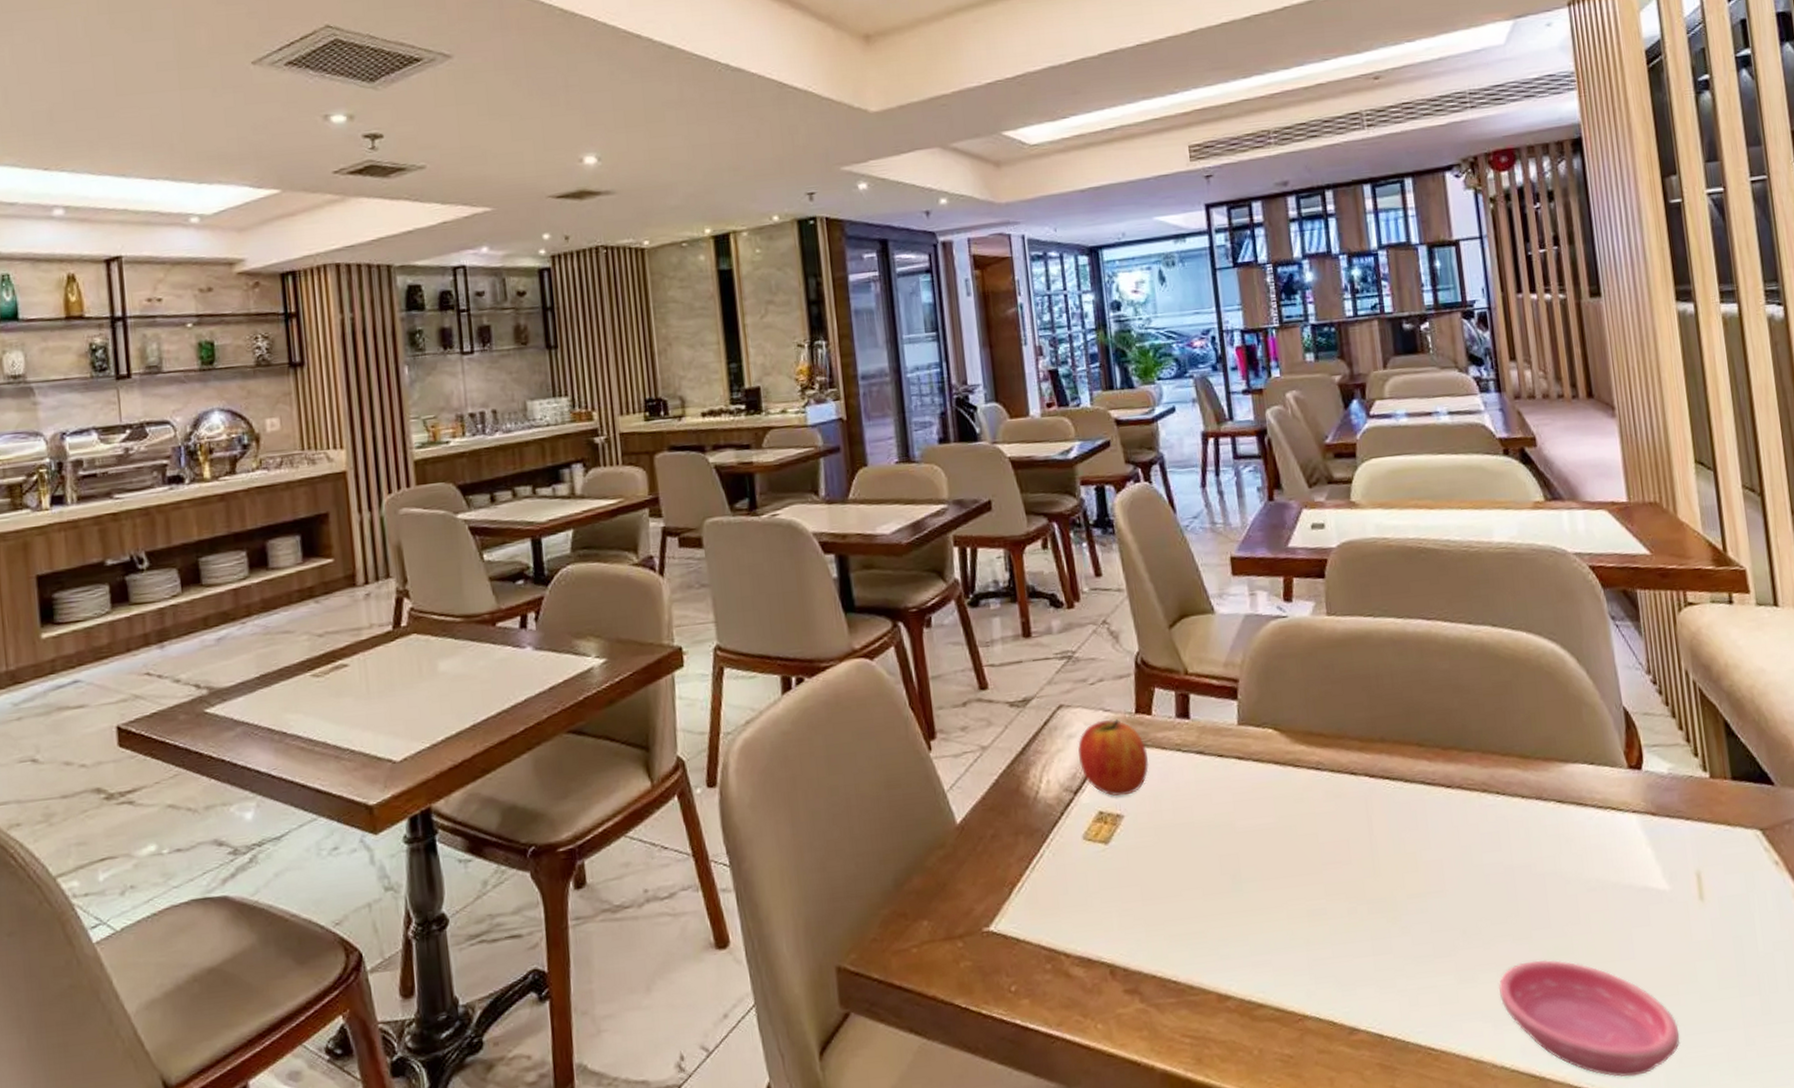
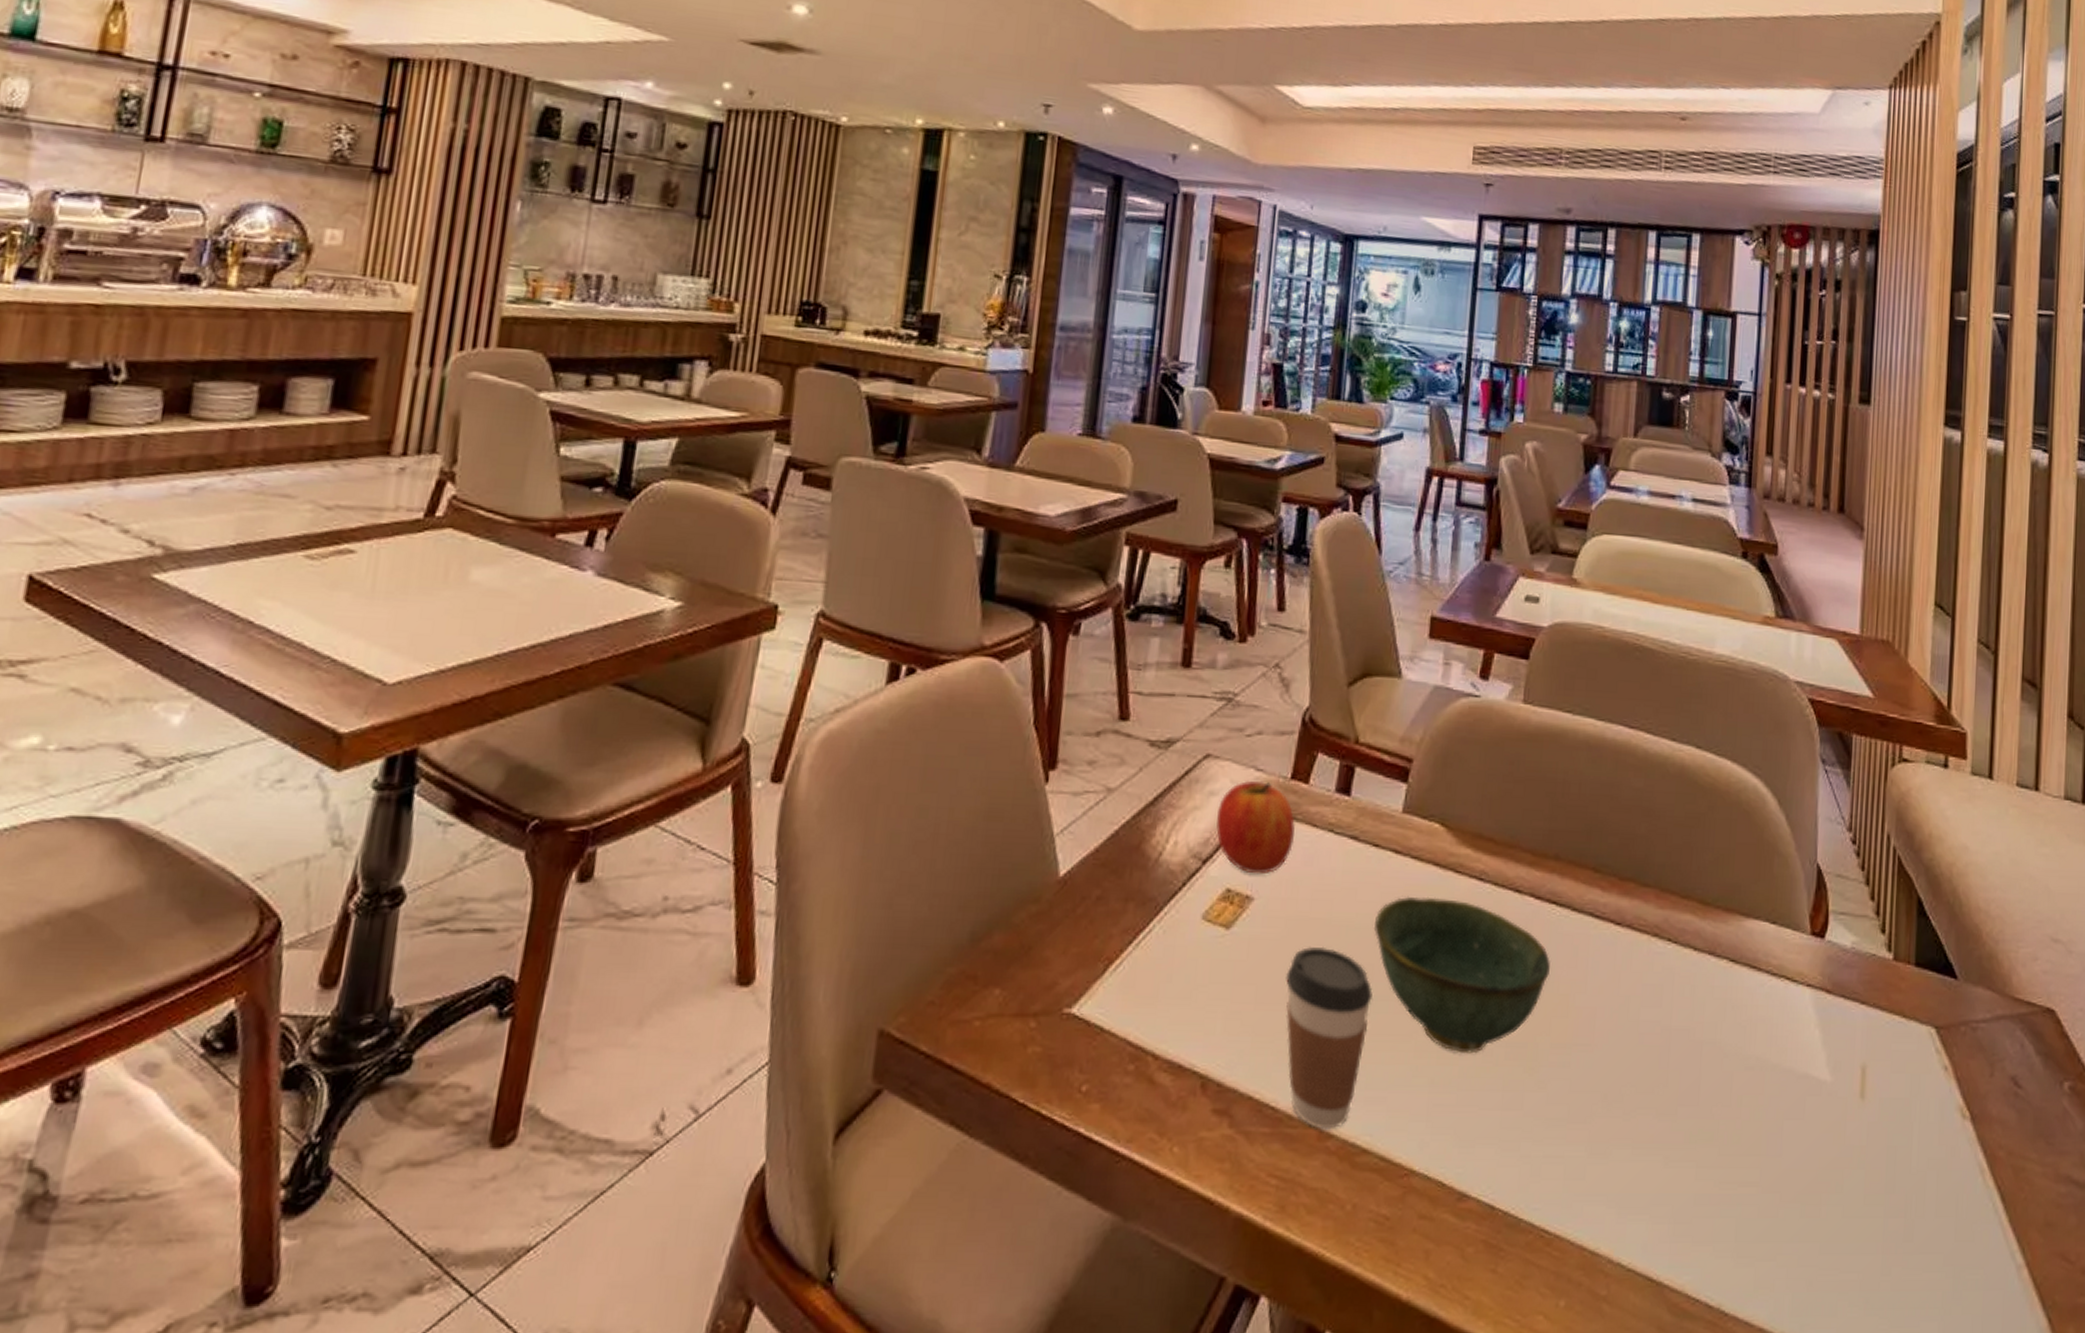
coffee cup: none [1164,845,1244,993] -> present [1286,946,1373,1130]
bowl: none [1231,789,1395,915] -> present [1373,896,1550,1054]
saucer: present [1498,959,1680,1077] -> none [1630,1142,1814,1294]

